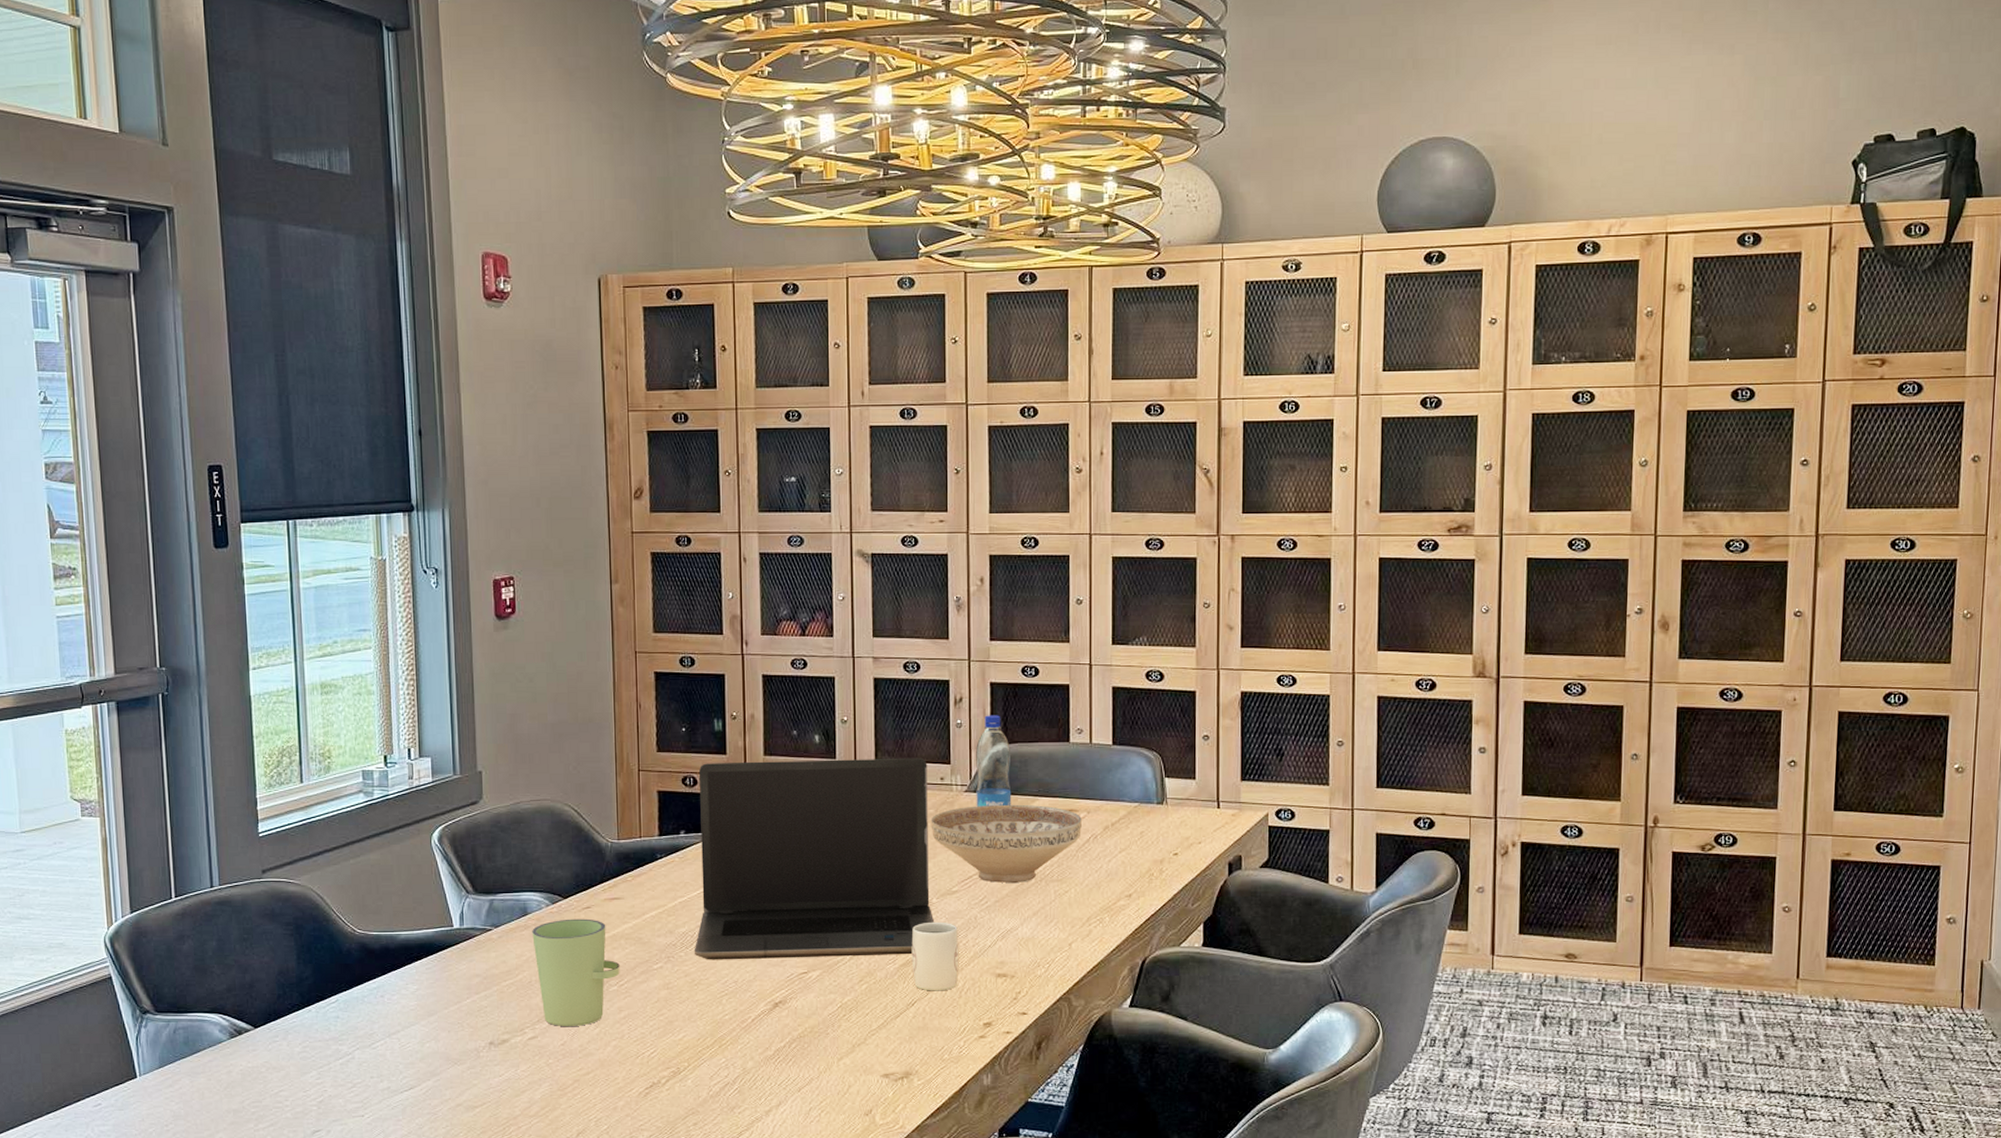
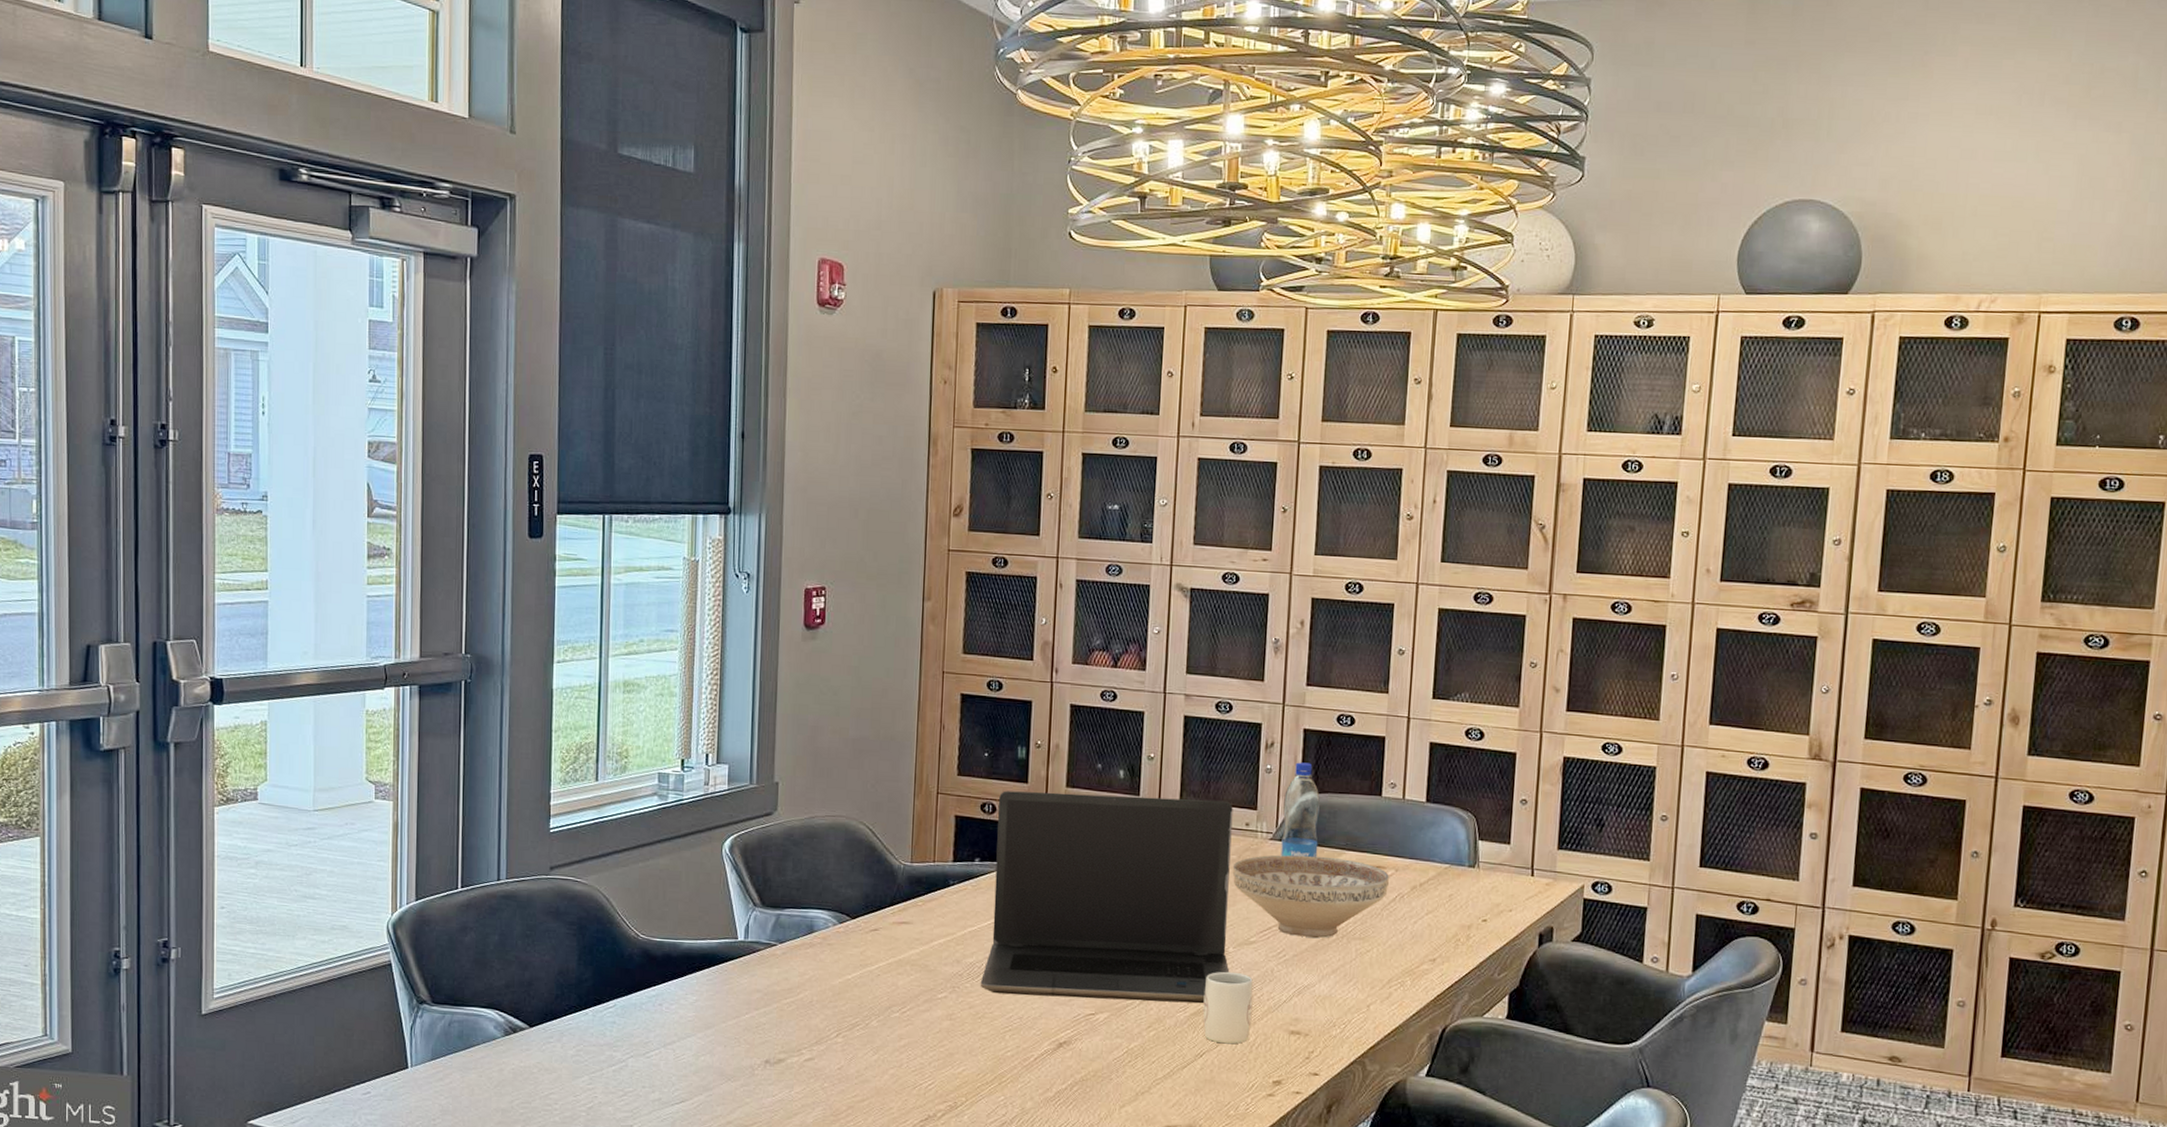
cup: present [532,918,620,1026] -> none [817,940,904,1051]

